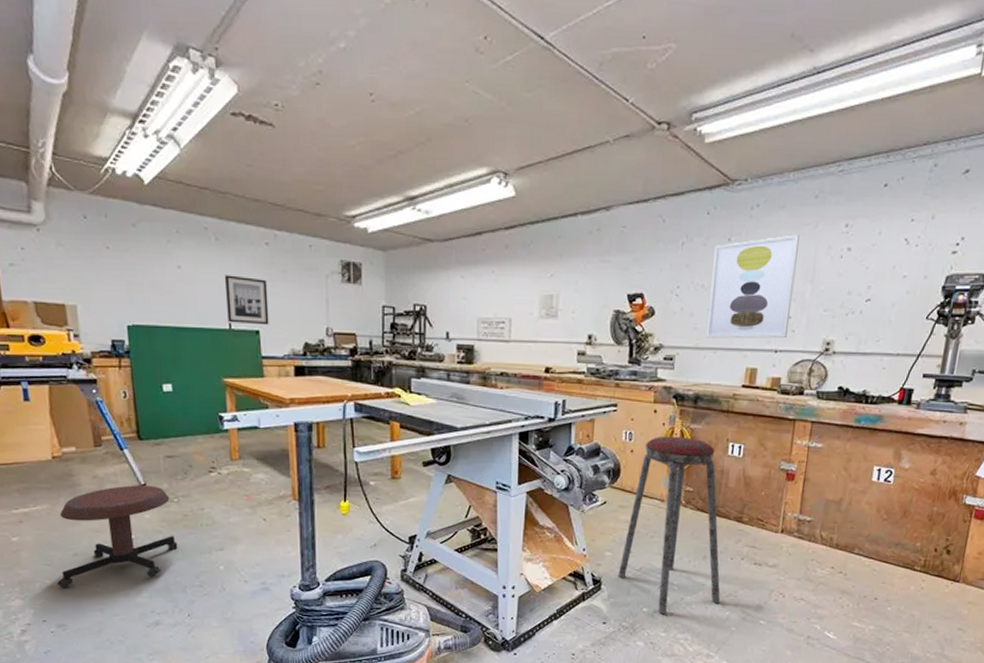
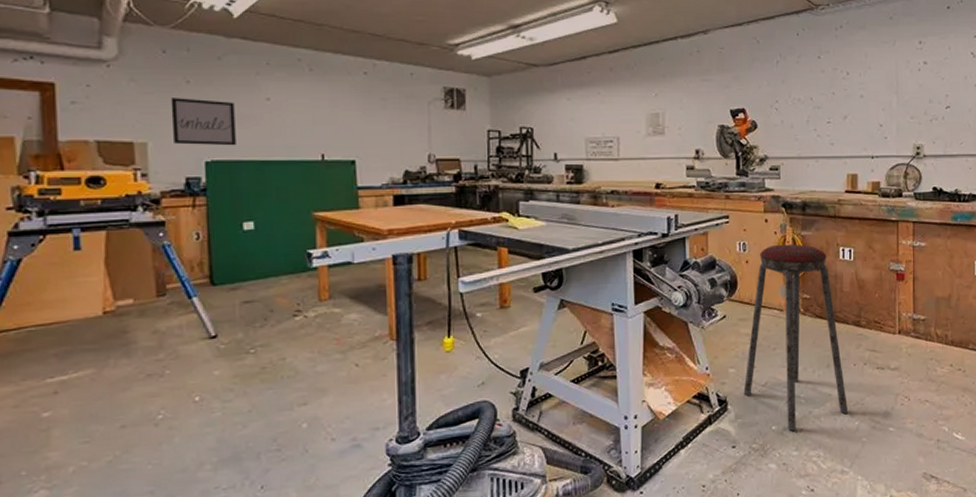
stool: present [57,485,178,588] -> none [96,336,252,470]
wall art: none [93,263,153,312] -> present [170,98,236,146]
wall art: present [224,275,269,325] -> none [317,105,366,155]
wall art: present [705,234,800,339] -> none [806,51,882,148]

